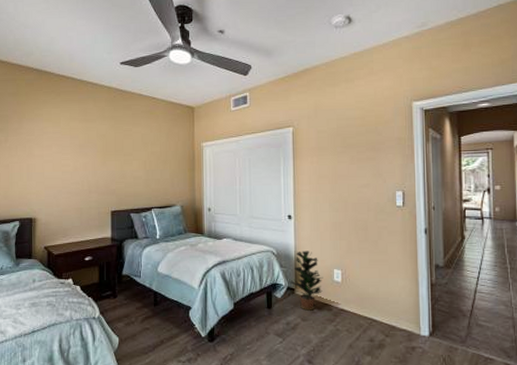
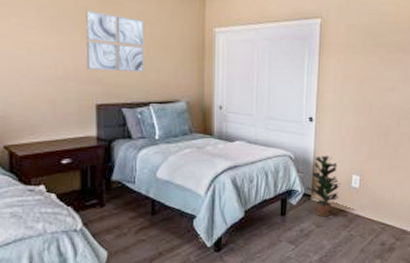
wall art: none [104,137,148,184] -> present [86,11,145,73]

